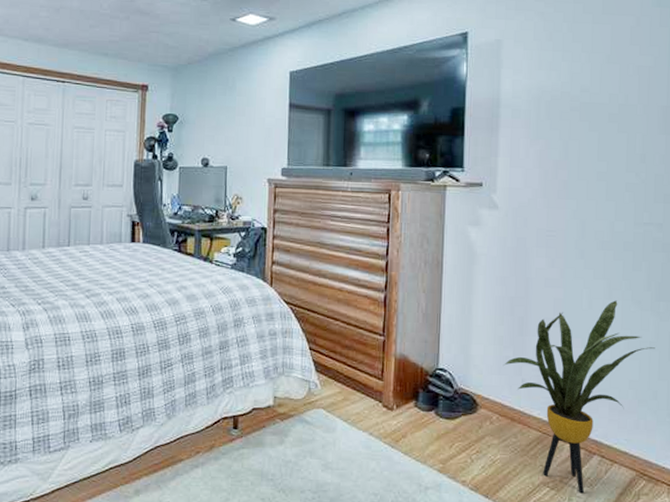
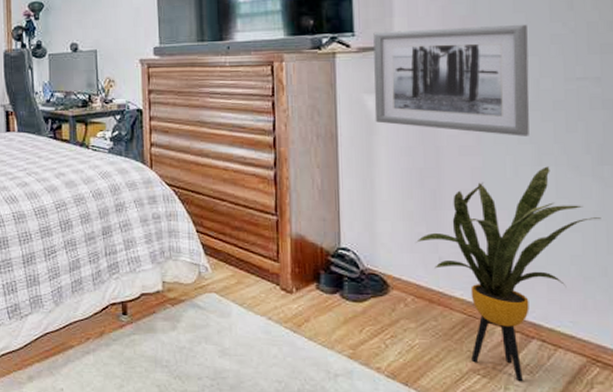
wall art: none [476,169,608,273] -> present [373,25,530,136]

